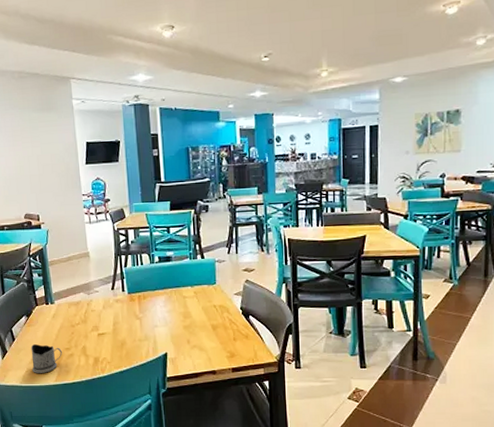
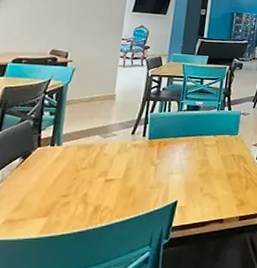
tea glass holder: present [31,344,62,373] -> none [11,190,57,225]

